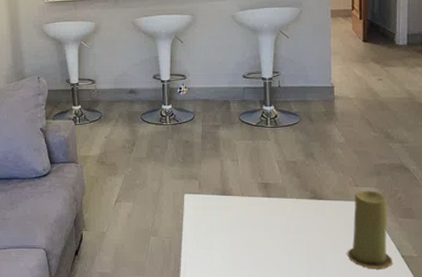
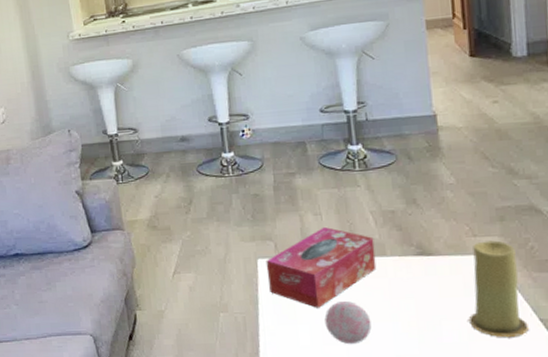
tissue box: none [191,172,278,237] -> present [266,227,377,308]
decorative ball: none [234,233,271,269] -> present [324,301,372,345]

